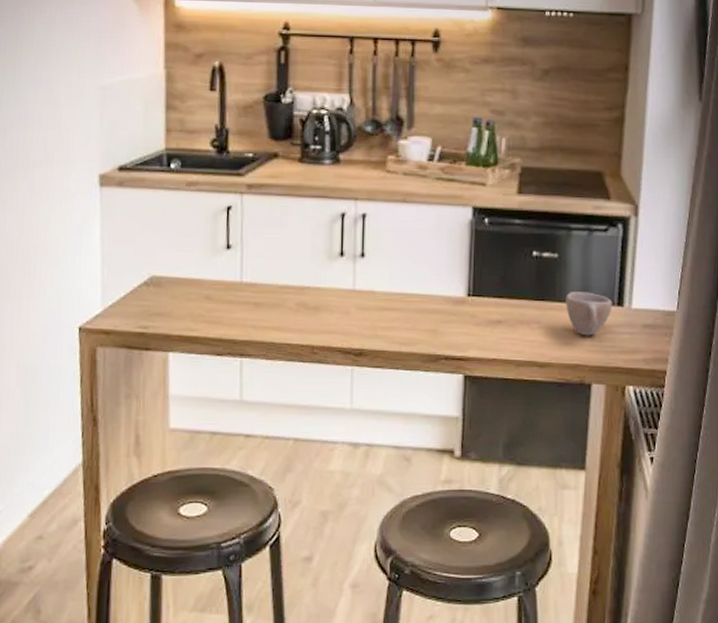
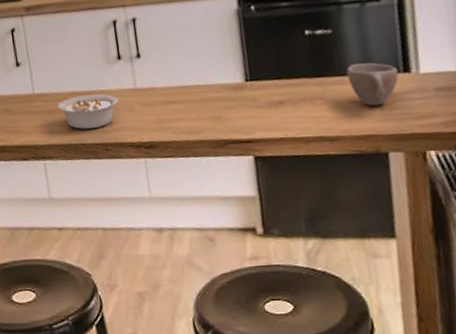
legume: none [266,290,336,328] -> present [57,94,121,129]

